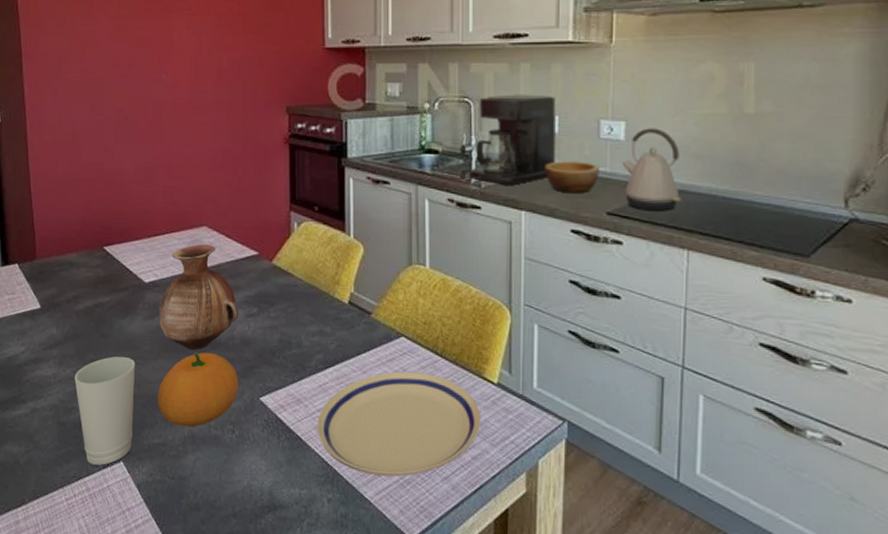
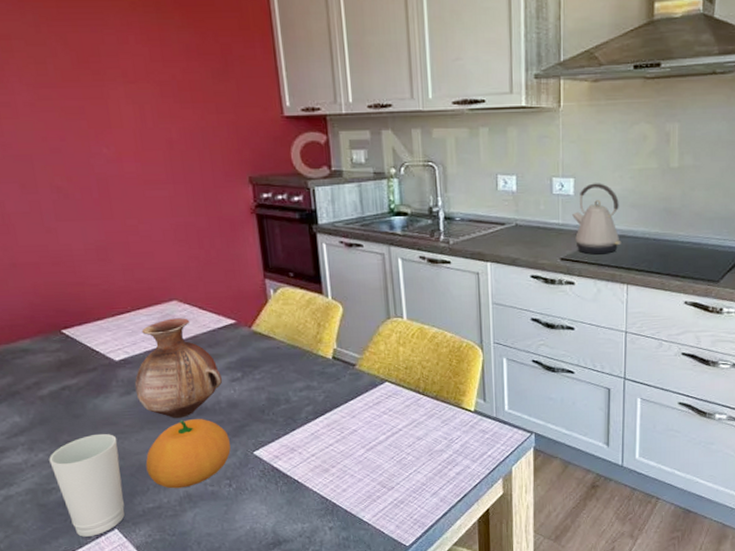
plate: present [317,371,481,477] -> none [312,410,462,502]
coffee maker: present [470,94,556,186] -> none [438,156,515,241]
bowl: present [545,161,599,193] -> none [506,215,553,244]

